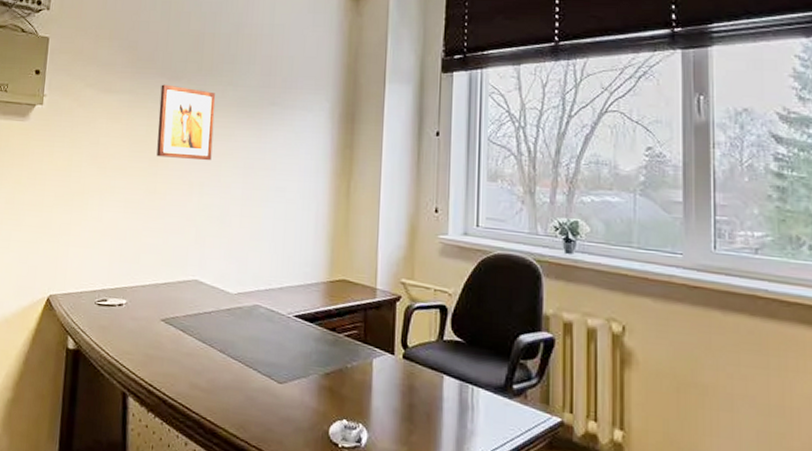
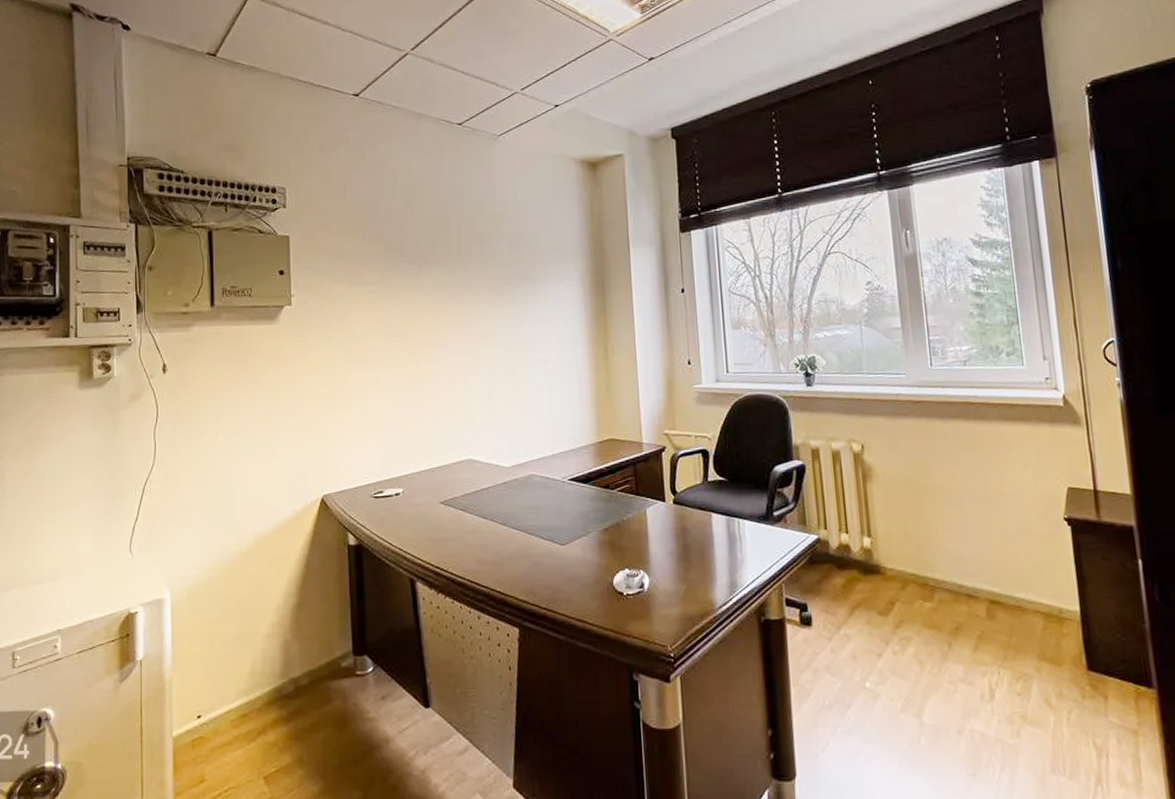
wall art: present [156,84,216,161] -> none [412,271,471,344]

